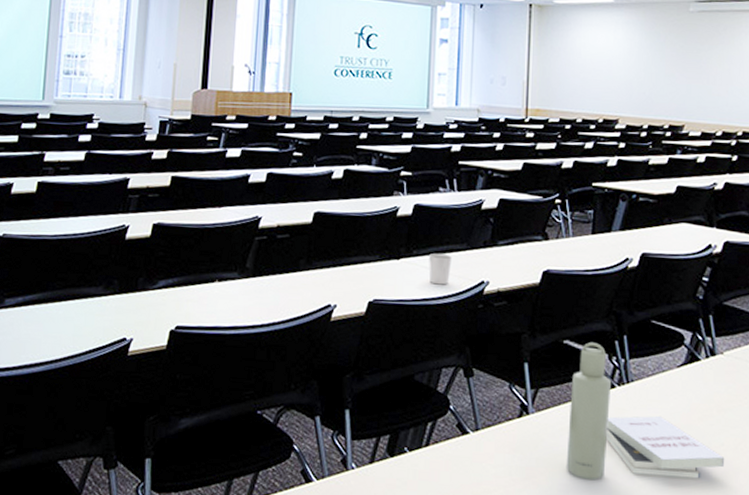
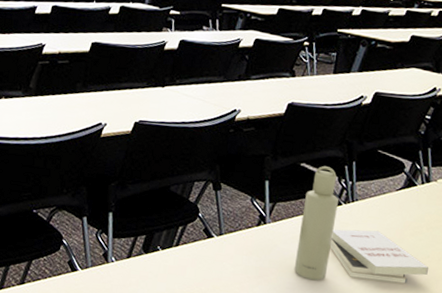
cup: present [429,253,452,285] -> none [189,83,210,111]

